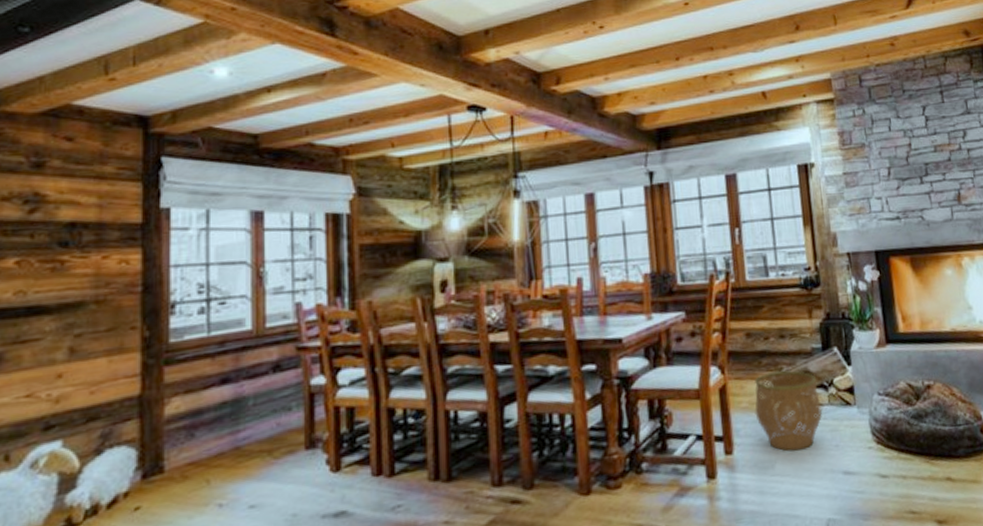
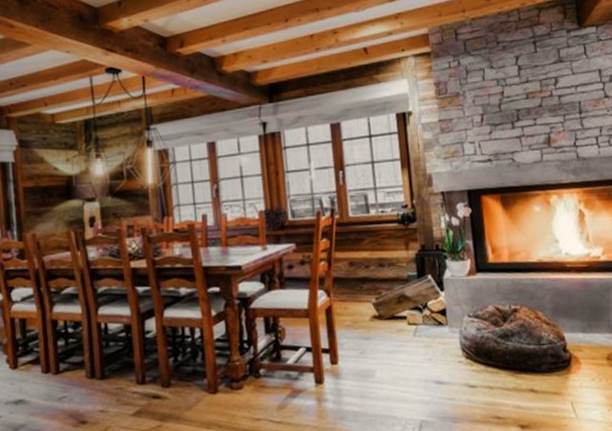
basket: present [755,370,822,451] -> none [357,295,417,363]

